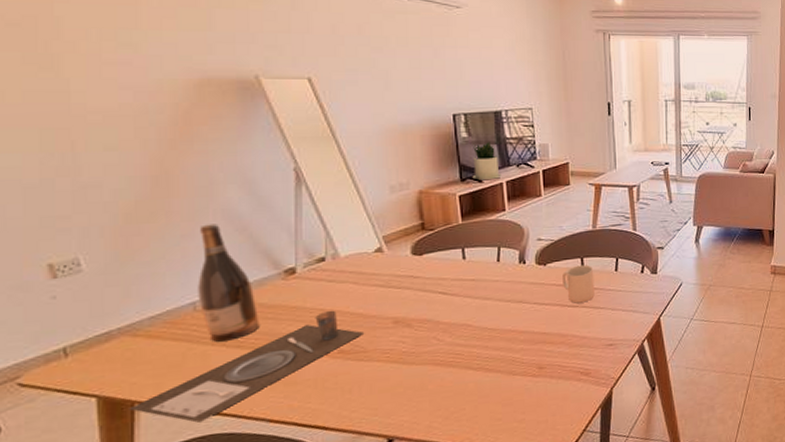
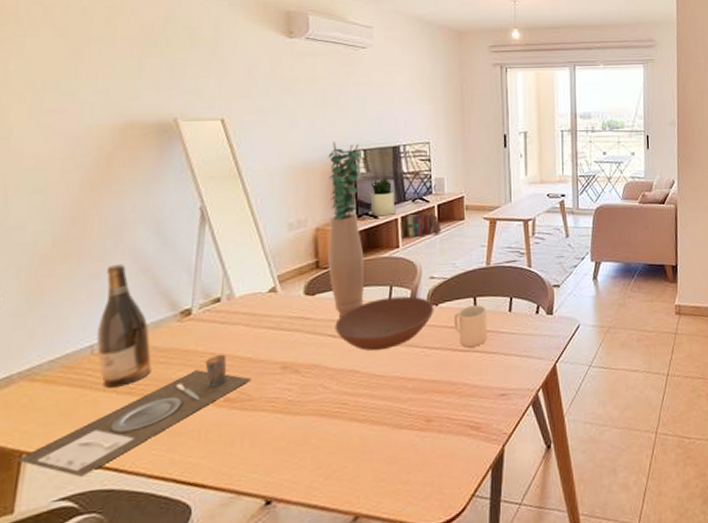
vase: none [427,105,473,276] -> present [328,141,365,317]
bowl: none [445,256,543,307] -> present [335,296,434,351]
books: none [505,177,548,201] -> present [400,212,442,237]

